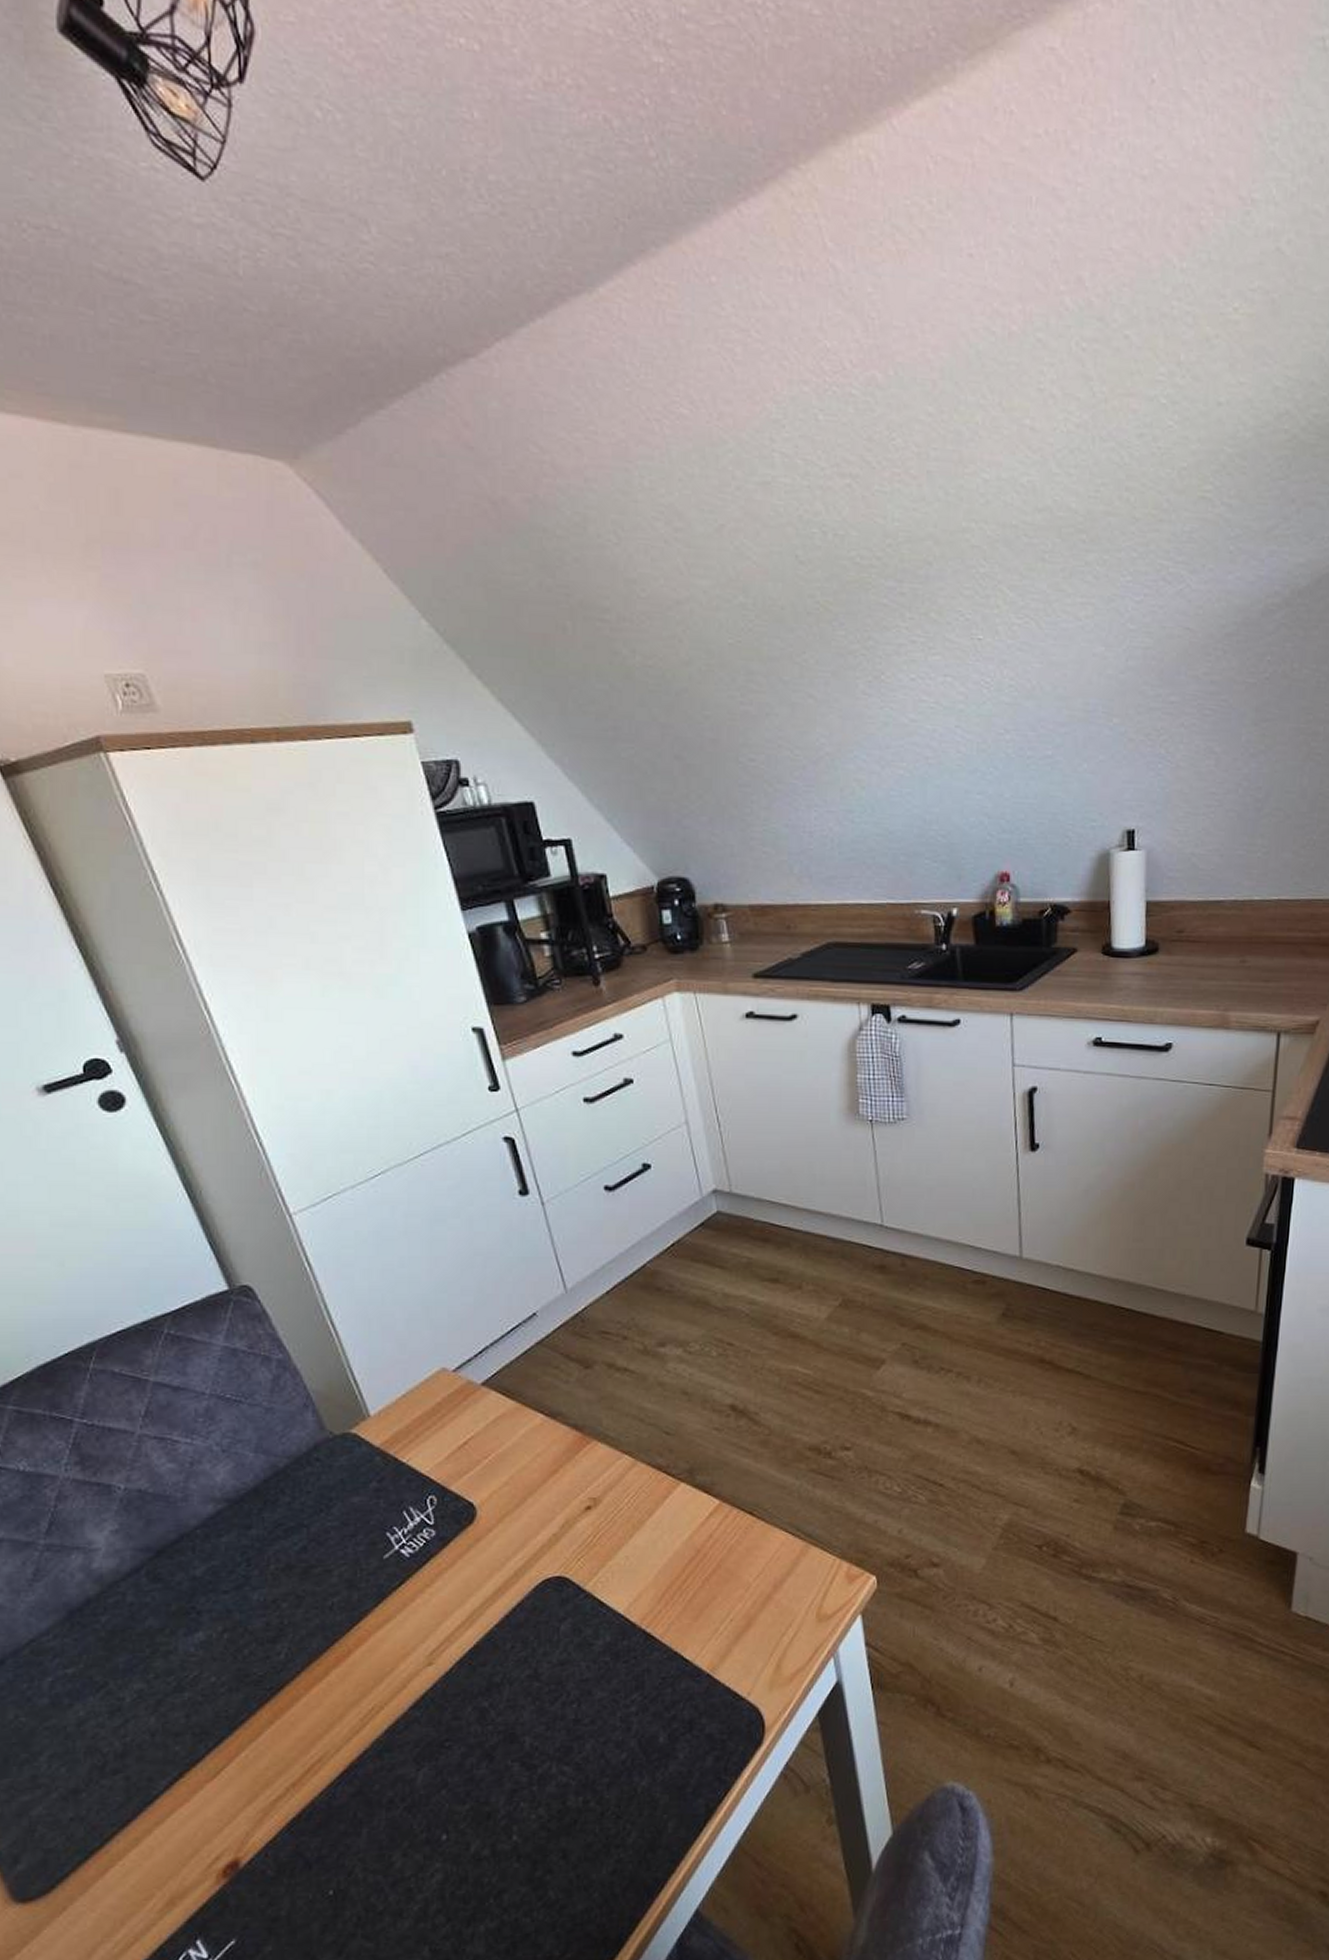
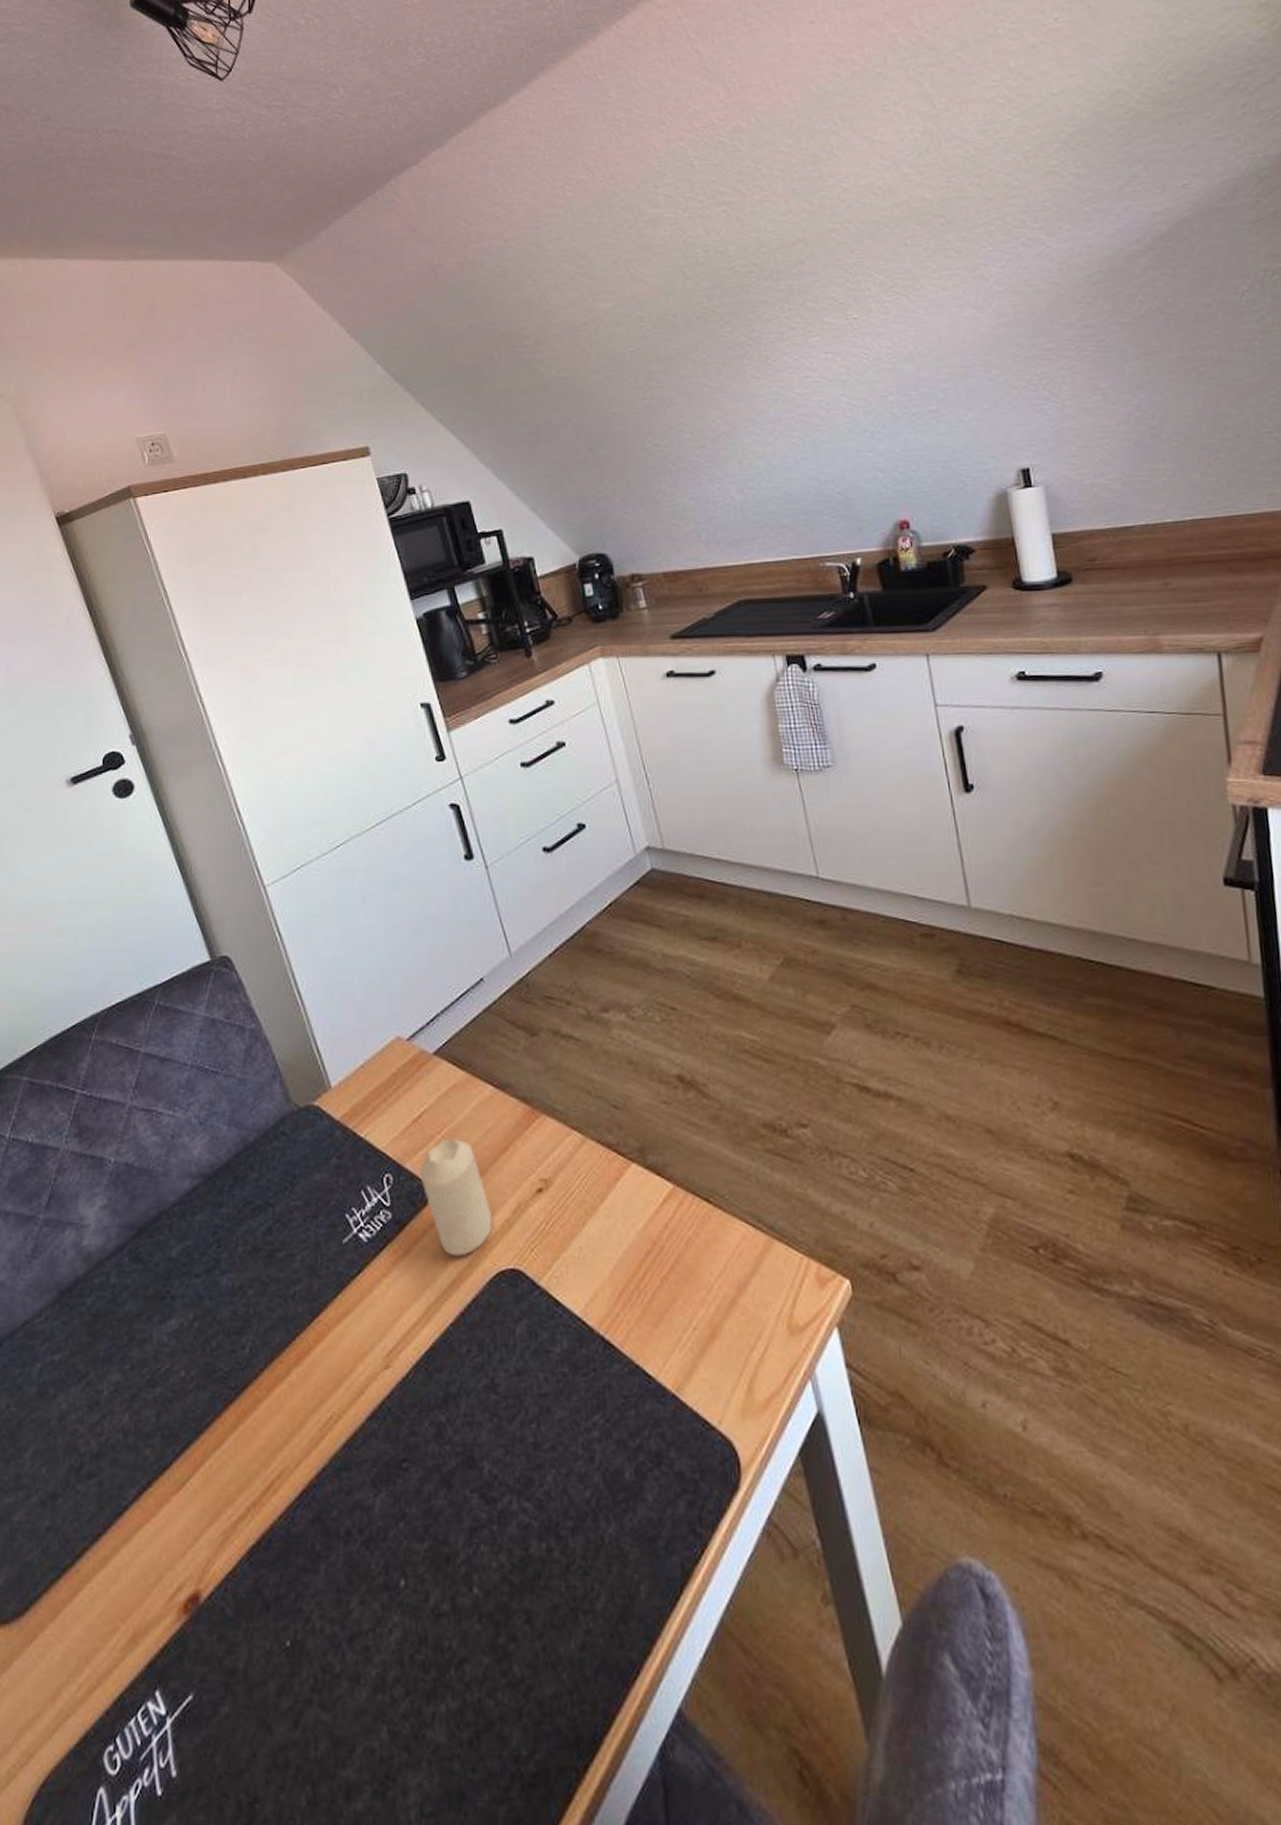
candle: none [465,1462,540,1568] -> present [420,1138,493,1257]

